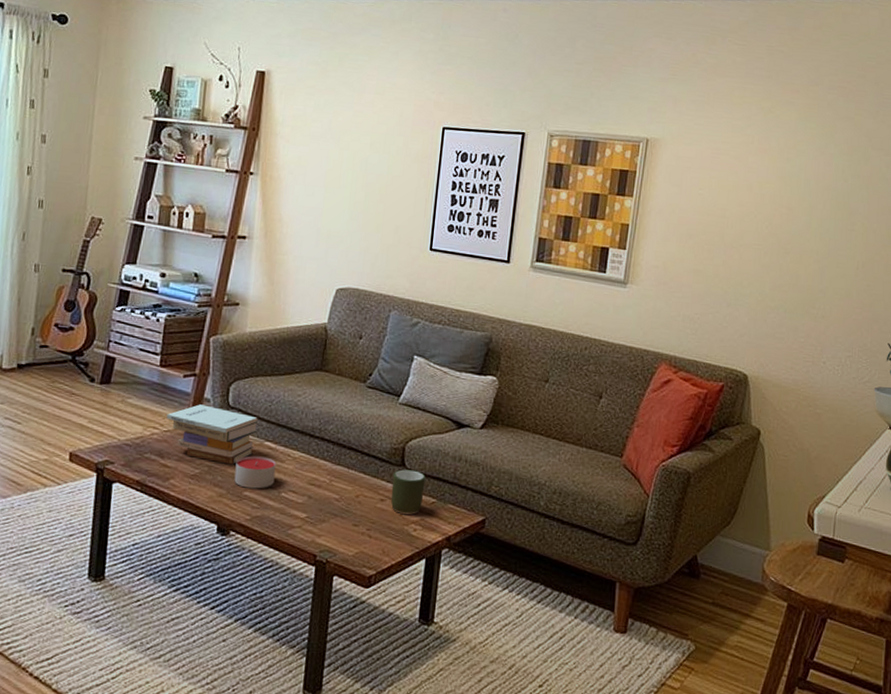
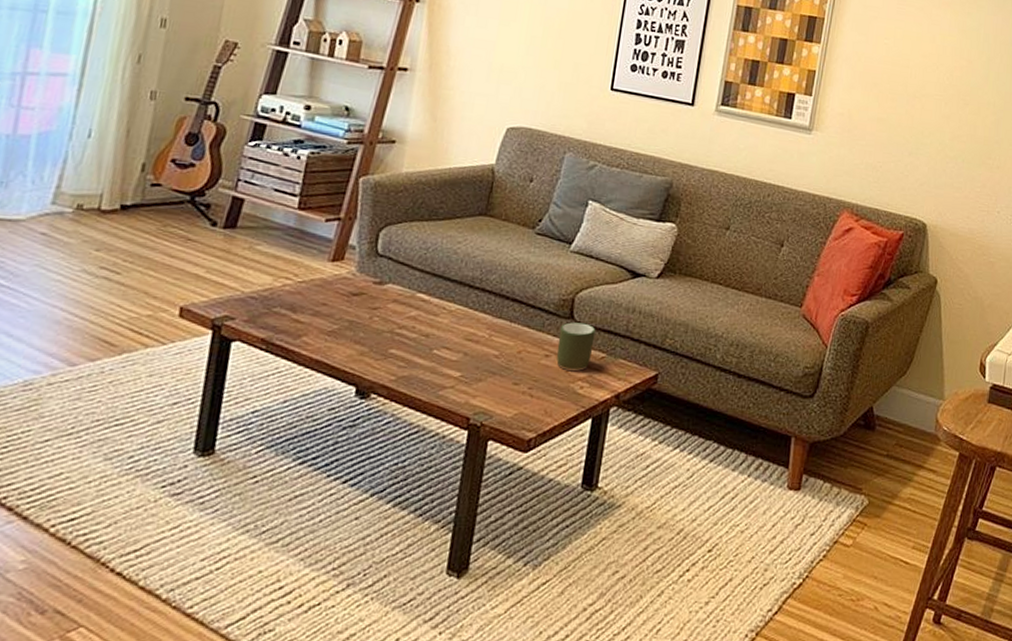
books: present [166,404,258,465] -> none [302,252,411,319]
candle: present [234,456,276,489] -> none [378,309,429,346]

